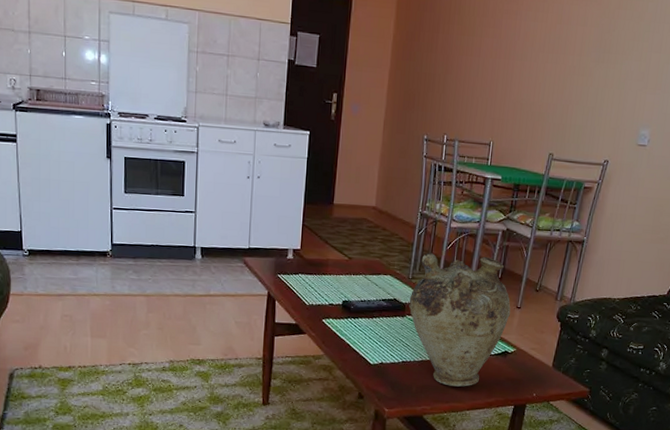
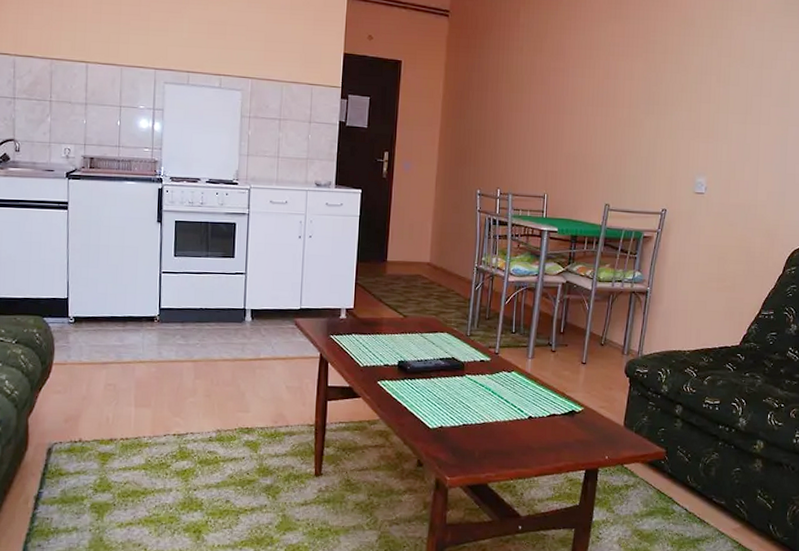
vase: present [409,253,511,387] -> none [468,309,575,451]

